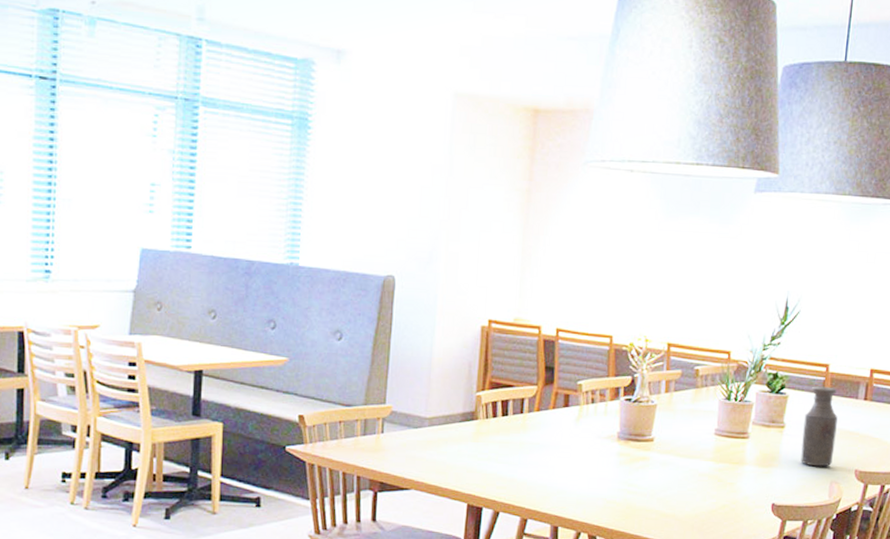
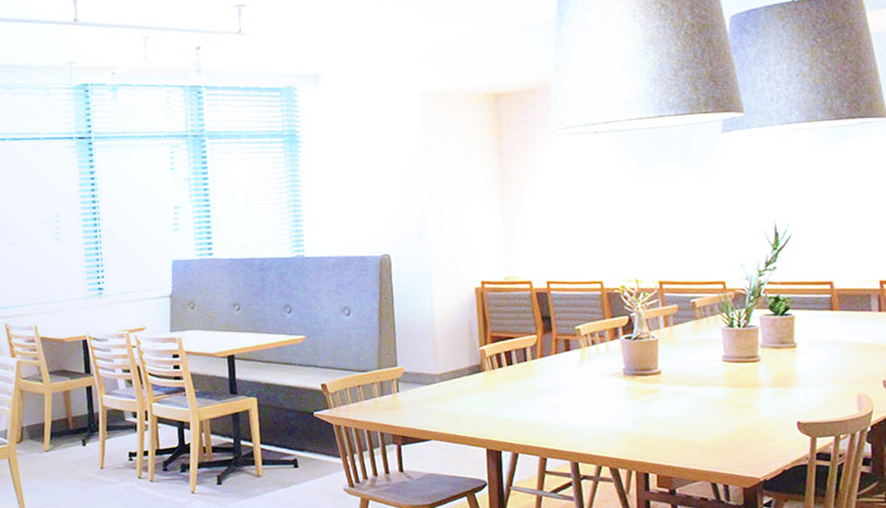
bottle: present [800,386,838,467] -> none [816,303,856,382]

